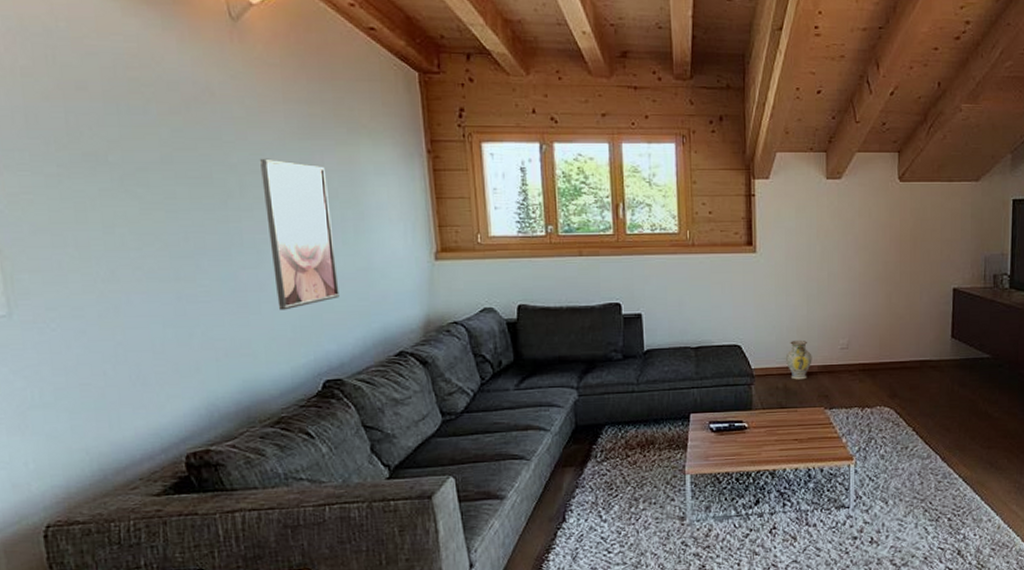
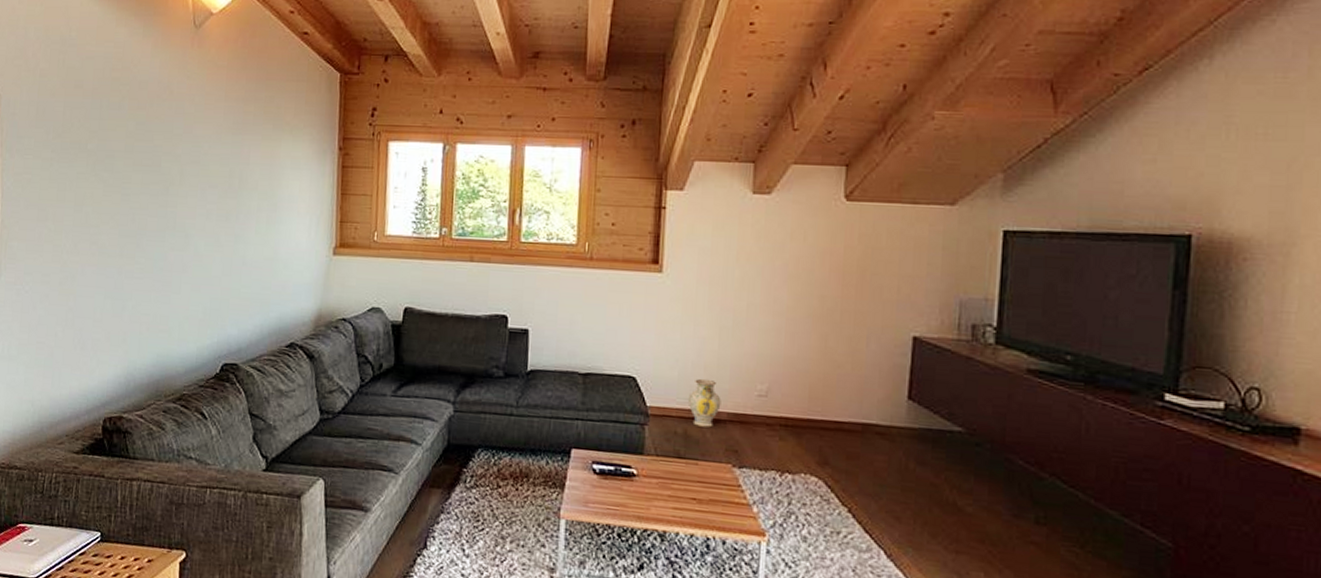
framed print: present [259,158,340,310] -> none [194,150,250,292]

